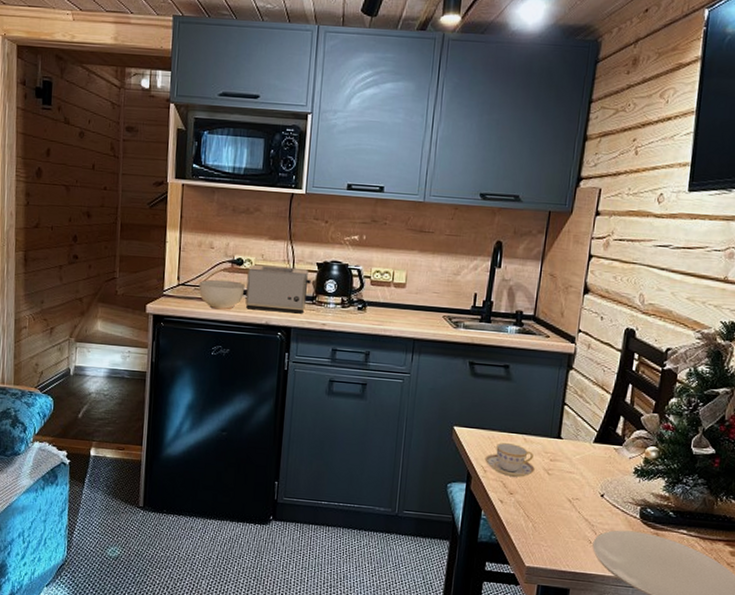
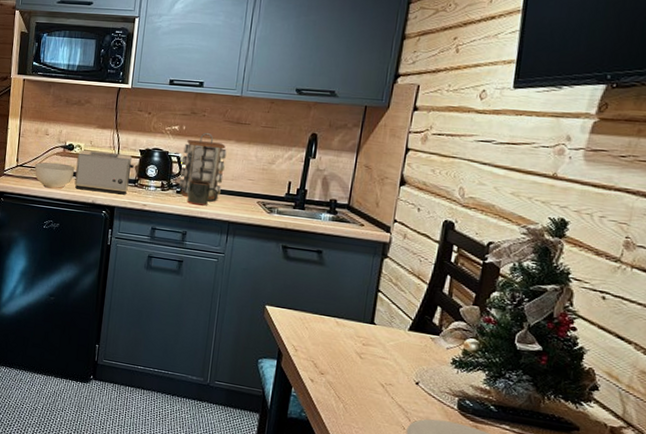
spice rack: none [360,243,410,316] -> present [178,133,227,200]
mug: none [369,294,403,323] -> present [186,179,219,206]
teacup: present [484,443,535,477] -> none [296,324,347,359]

